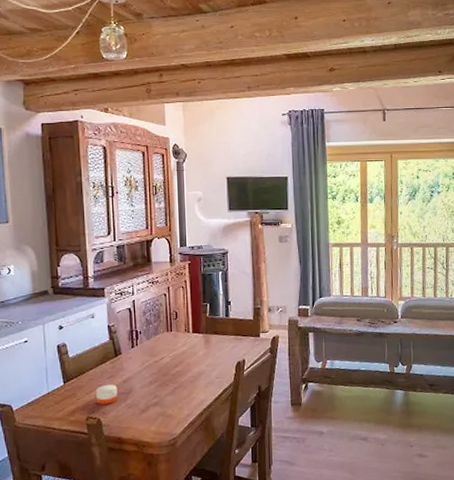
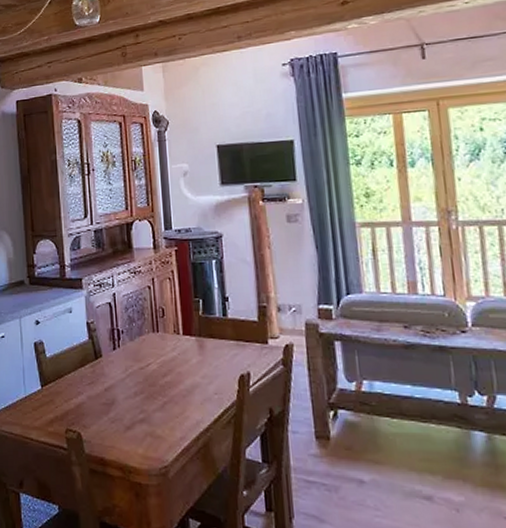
candle: present [95,385,118,405] -> none [74,393,99,416]

